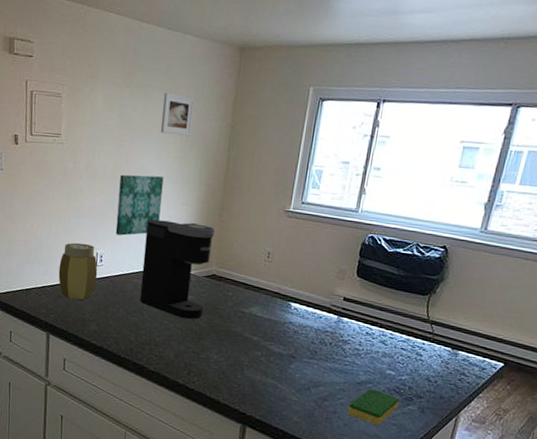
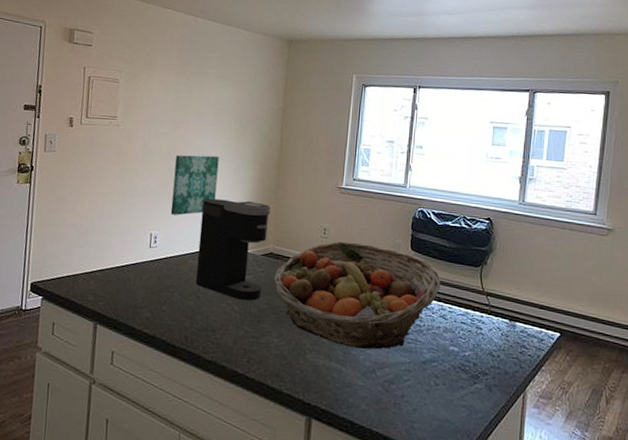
jar: present [58,242,98,300] -> none [109,223,152,285]
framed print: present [160,92,194,136] -> none [215,78,247,118]
fruit basket: none [214,265,385,370] -> present [273,241,441,350]
dish sponge: present [347,389,400,426] -> none [416,368,466,409]

